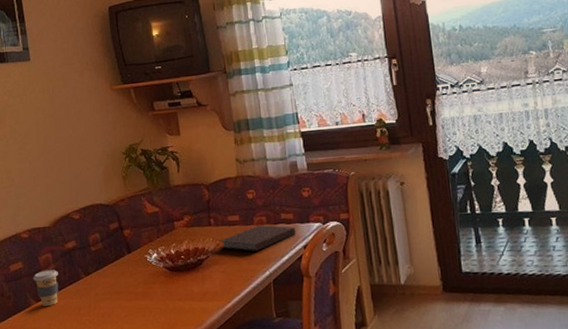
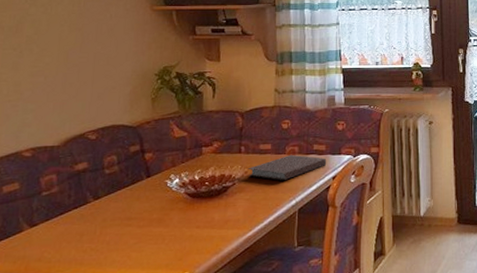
coffee cup: present [33,269,59,307] -> none [30,192,62,233]

